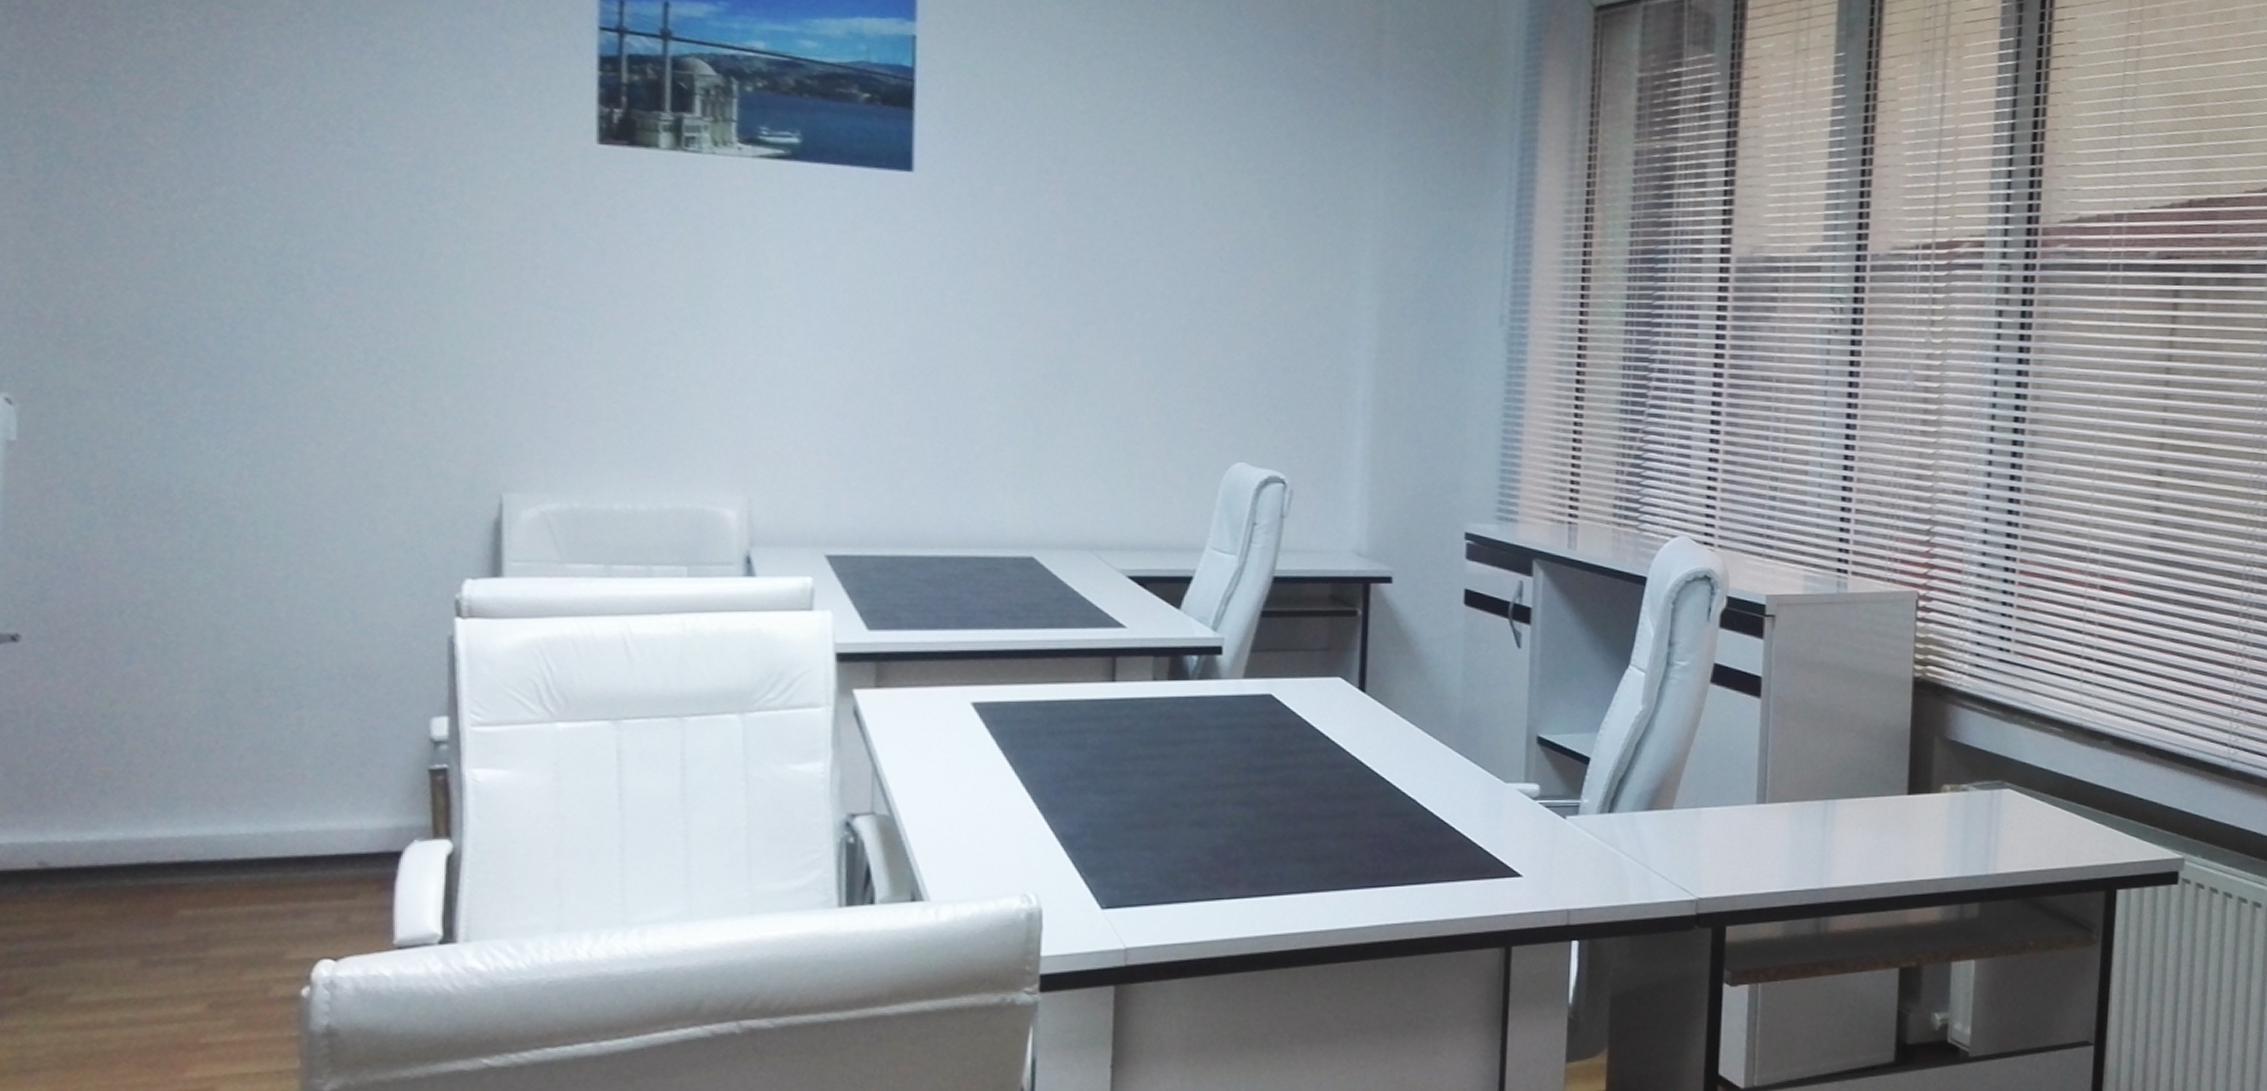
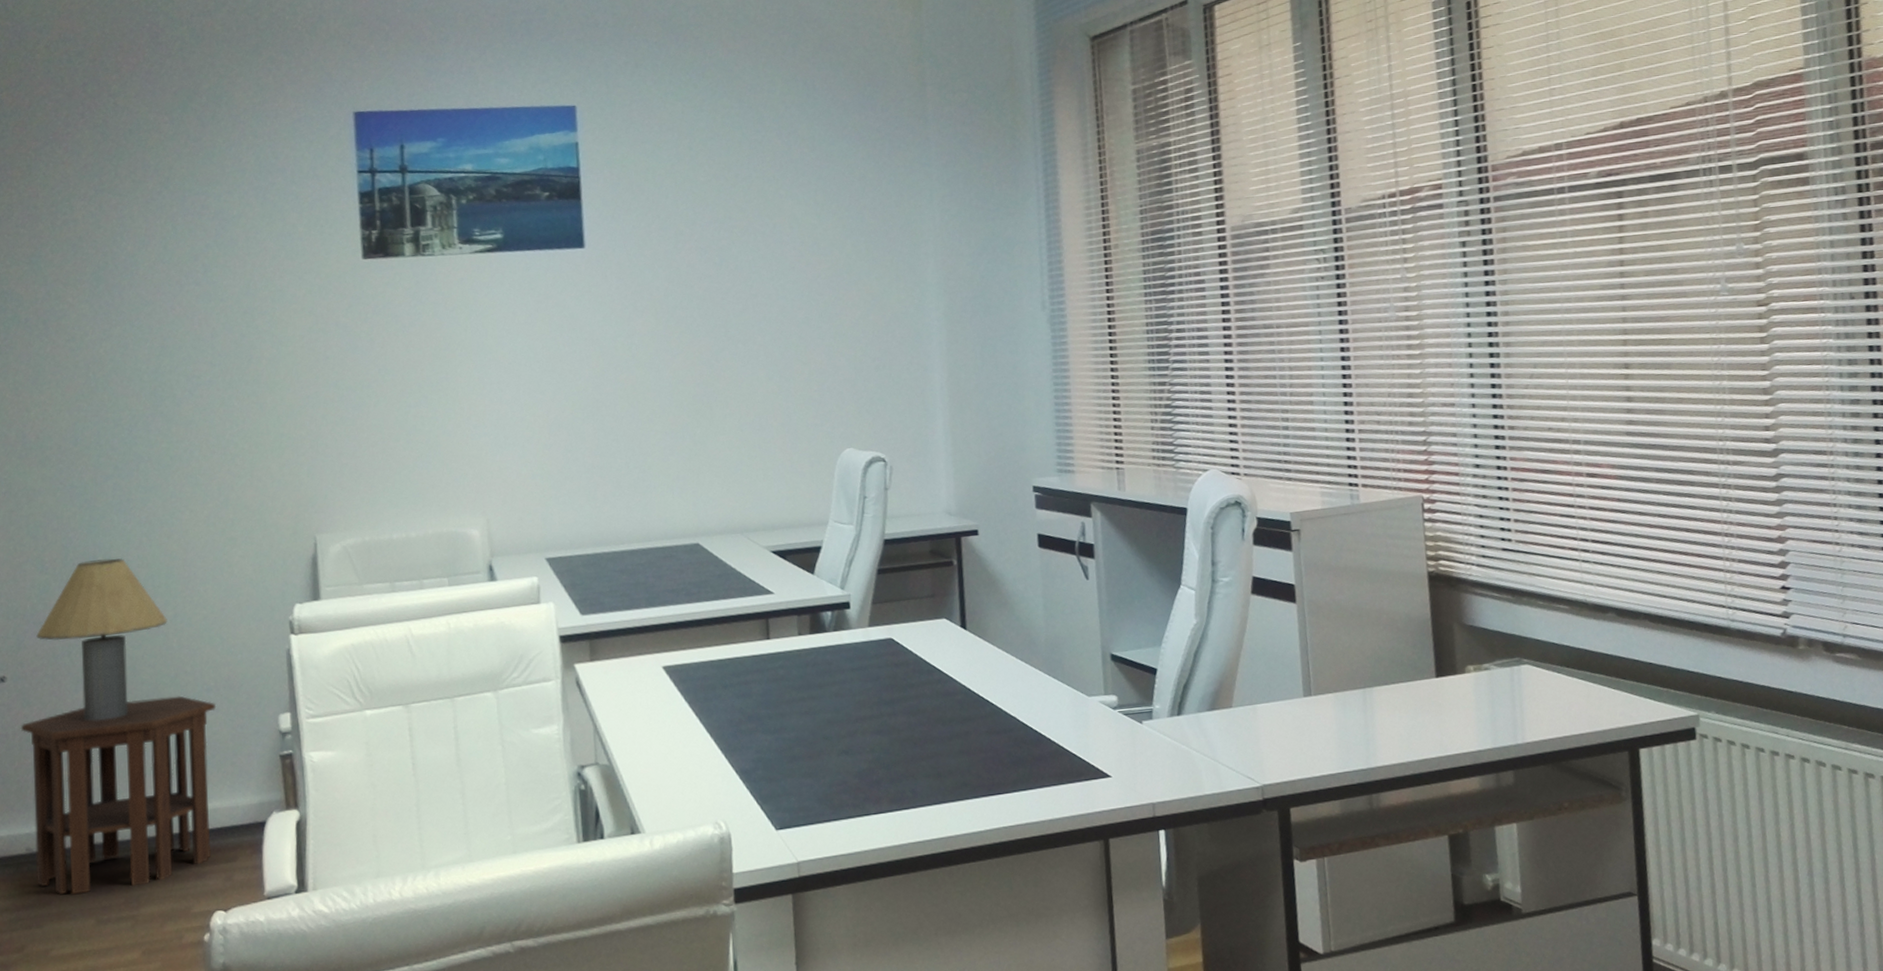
side table: none [38,681,340,927] -> present [20,695,217,895]
table lamp: none [70,494,274,705] -> present [36,558,167,722]

